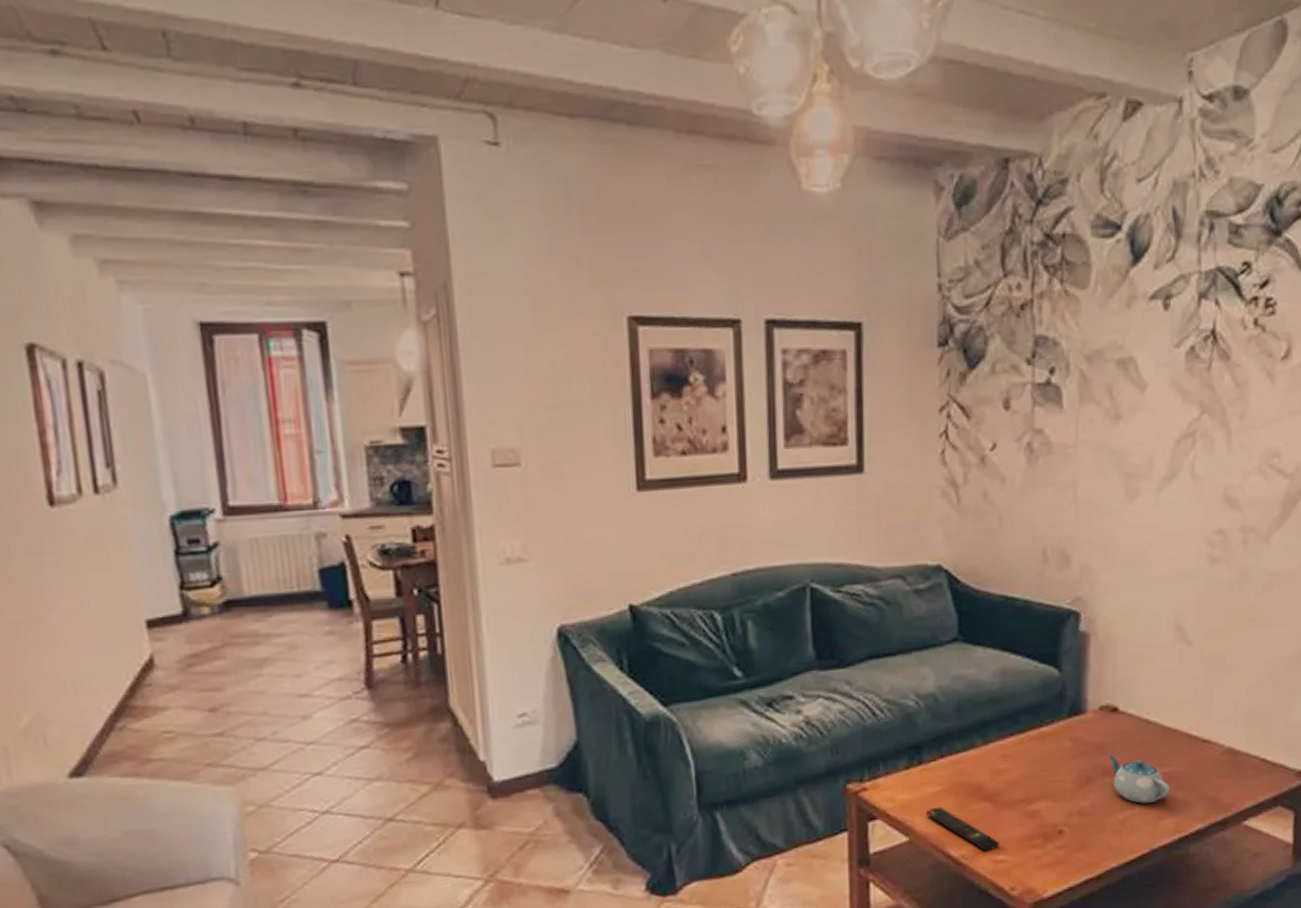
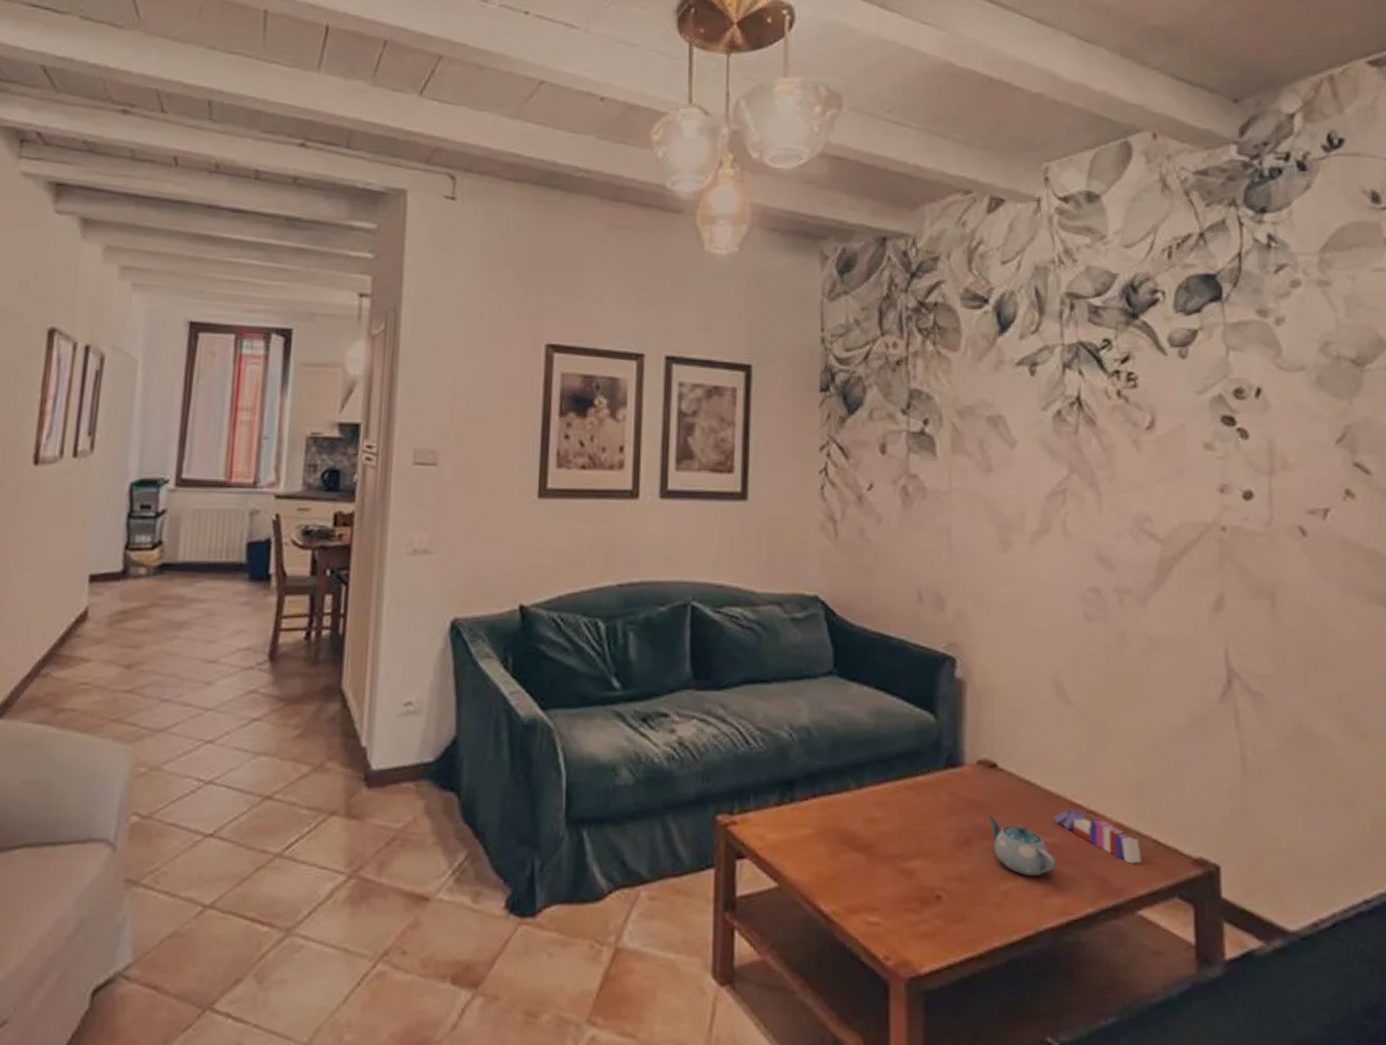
remote control: present [925,806,999,851] -> none [795,852,873,910]
books: none [1169,740,1250,782] -> present [1053,809,1142,864]

